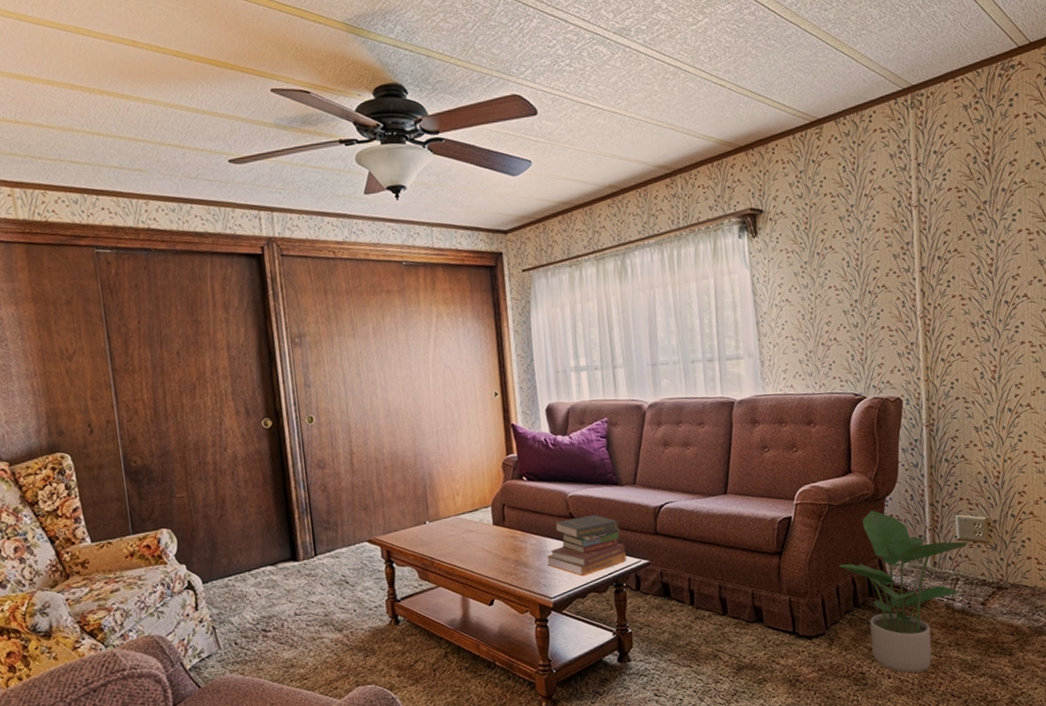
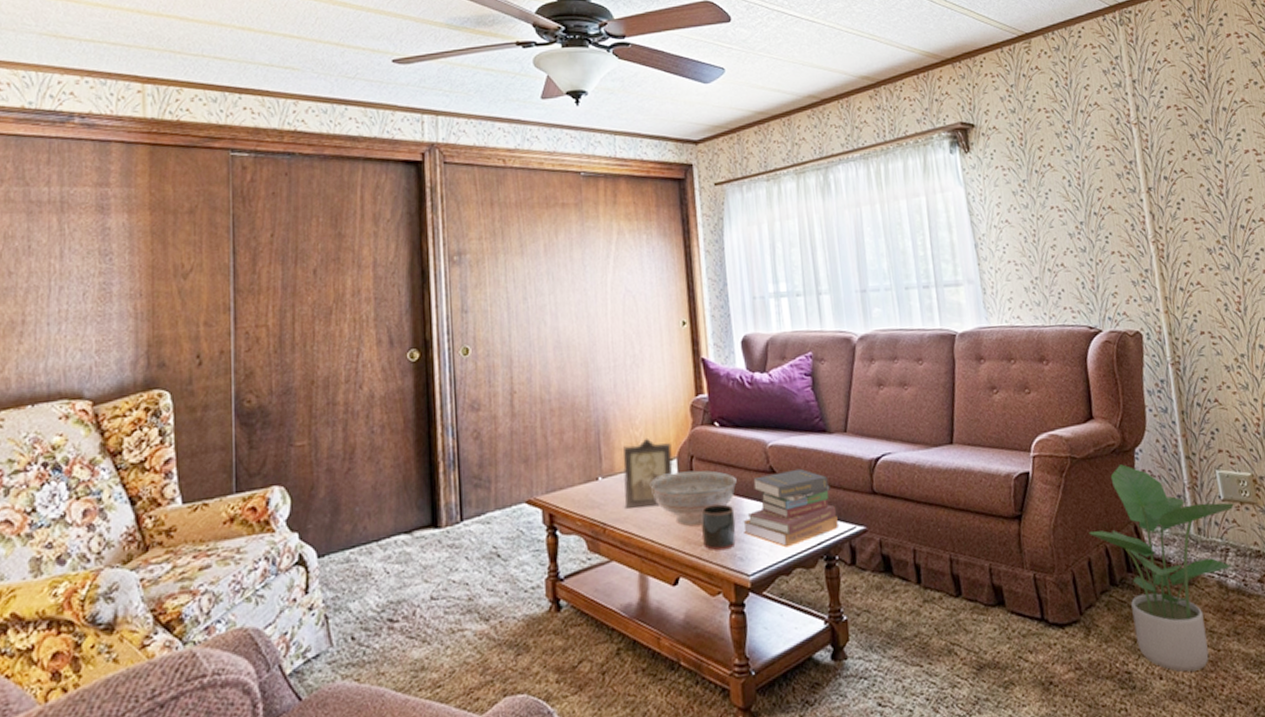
photo frame: none [446,490,488,546] -> present [622,437,673,509]
decorative bowl: none [470,516,542,561] -> present [651,470,737,527]
mug: none [512,542,541,579] -> present [701,504,736,551]

